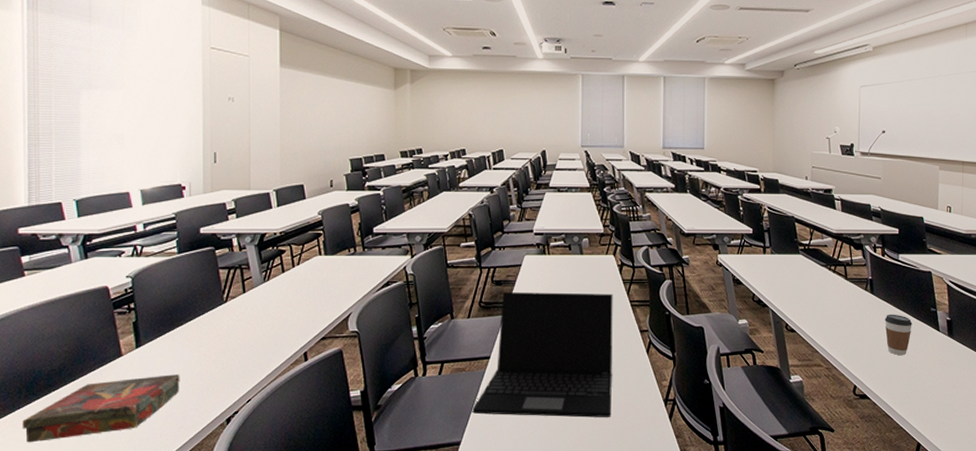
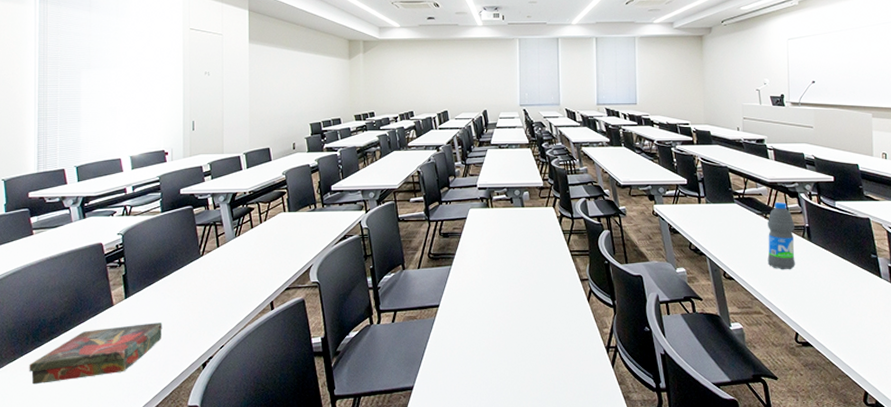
laptop: present [472,292,613,418] -> none [423,243,555,365]
water bottle: none [829,254,858,323] -> present [767,202,795,270]
coffee cup: present [885,314,912,356] -> none [824,261,853,303]

